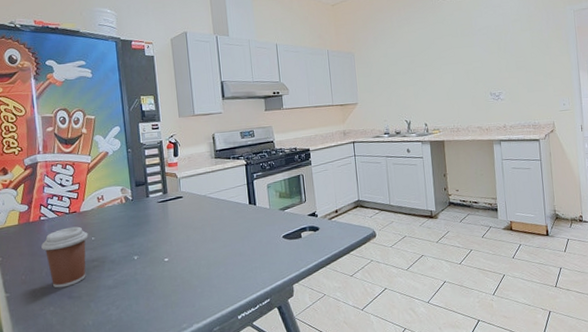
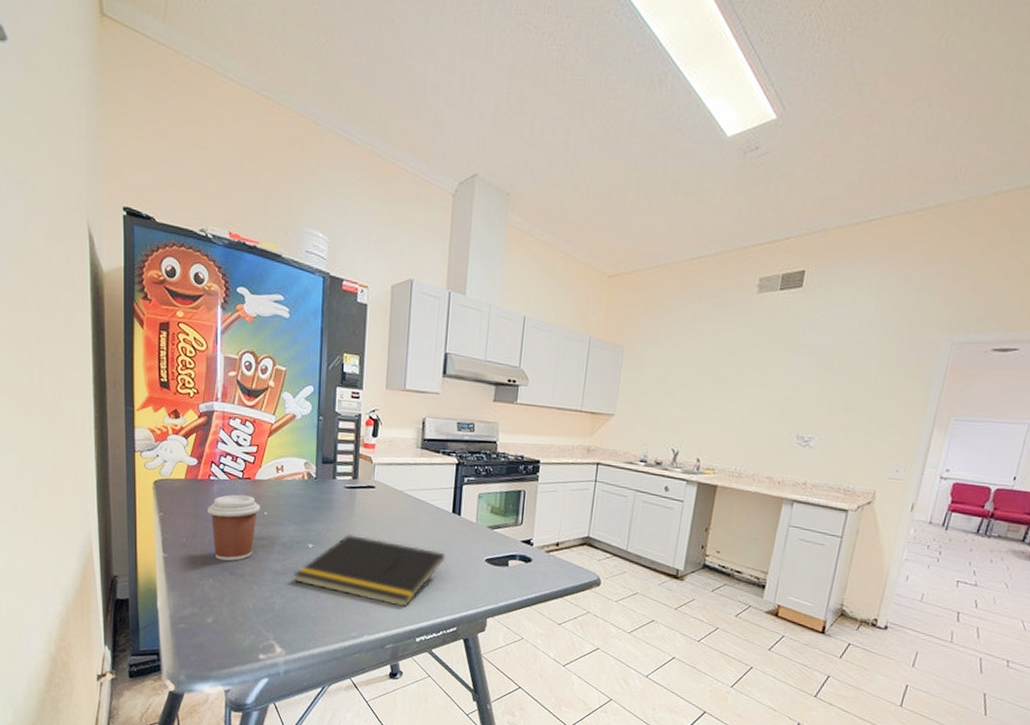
notepad: none [124,238,250,293] -> present [293,533,446,608]

